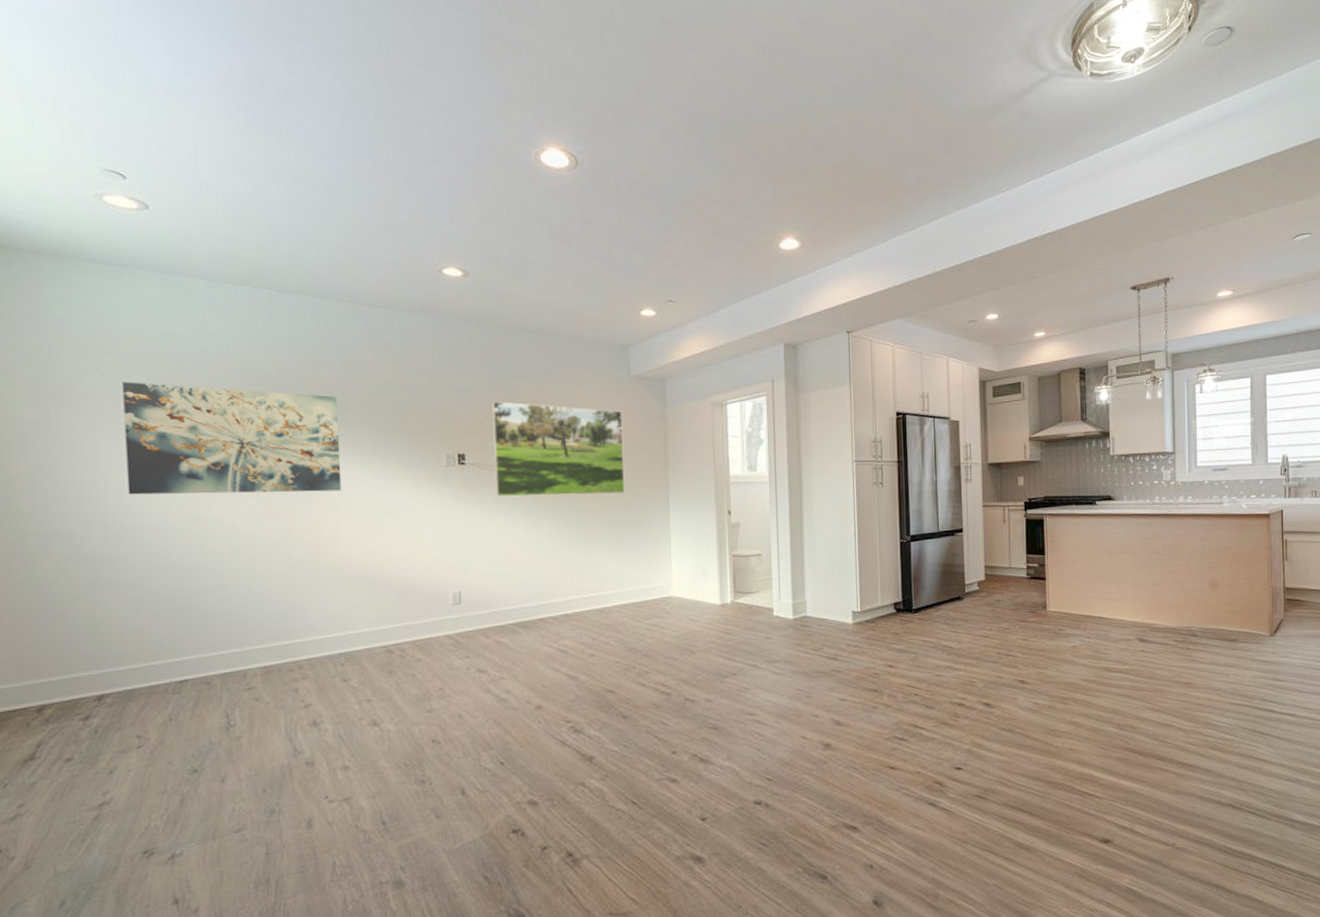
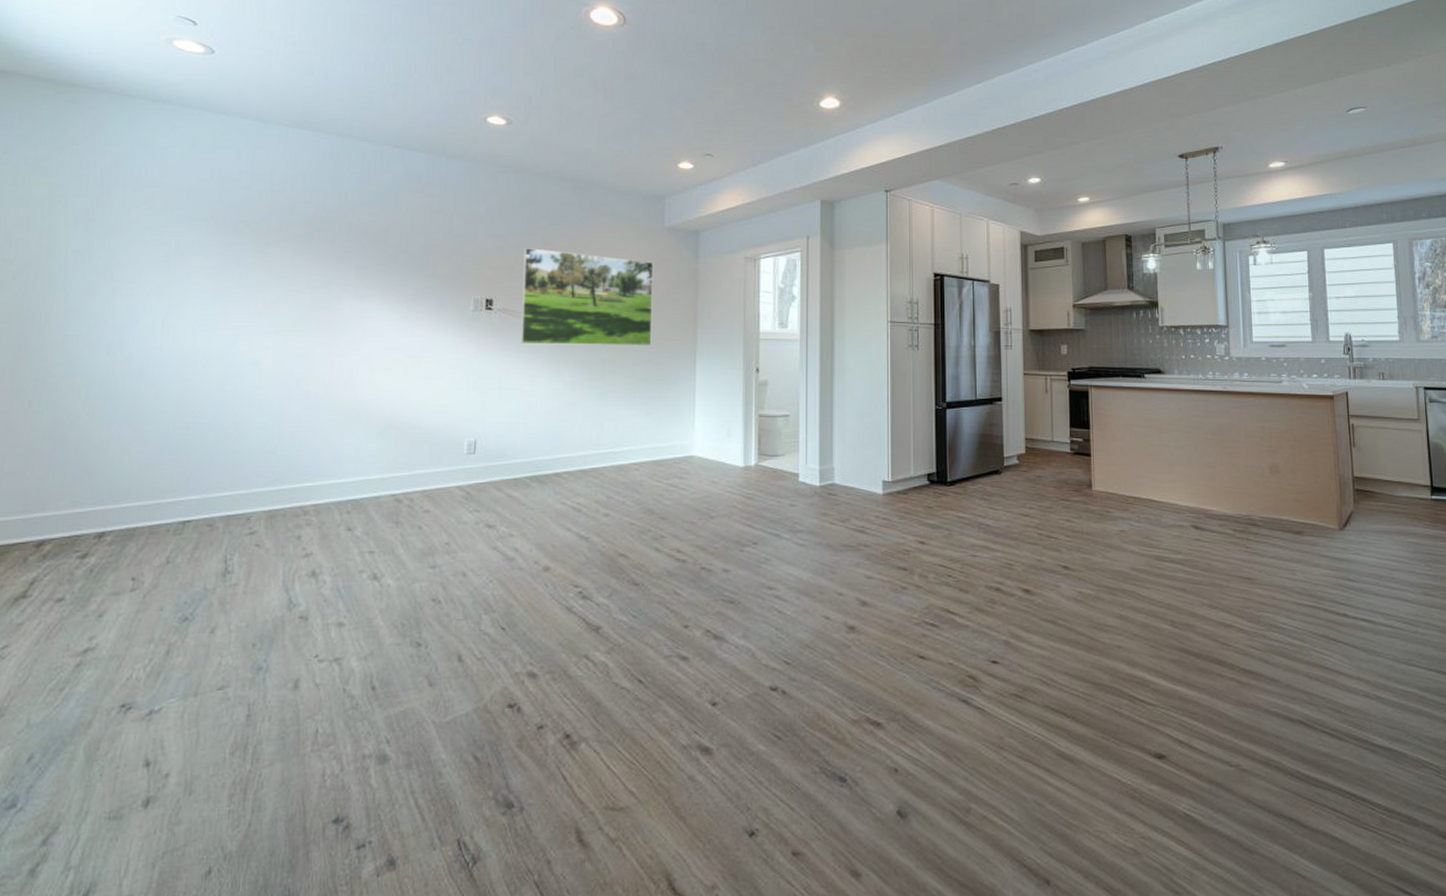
wall art: present [122,382,342,495] -> none [157,216,373,332]

